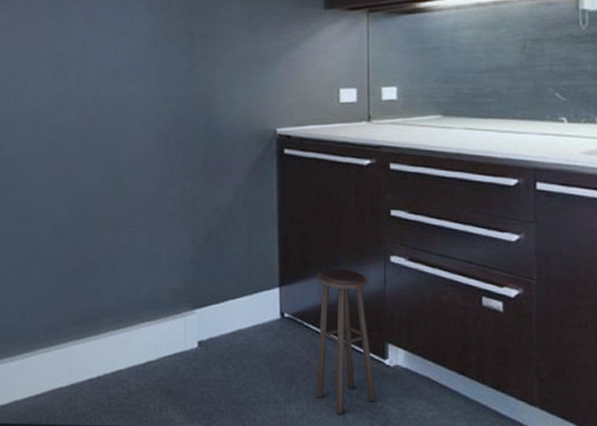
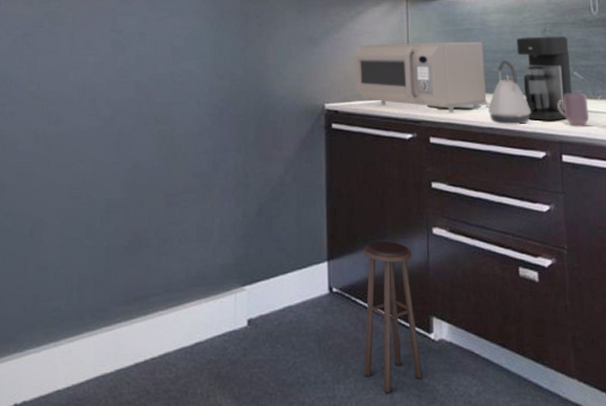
microwave: none [309,60,455,138] -> present [354,41,487,113]
kettle: none [455,81,504,151] -> present [487,61,531,125]
coffee maker: none [491,54,552,147] -> present [517,36,573,122]
mug: none [534,116,570,153] -> present [557,93,590,128]

